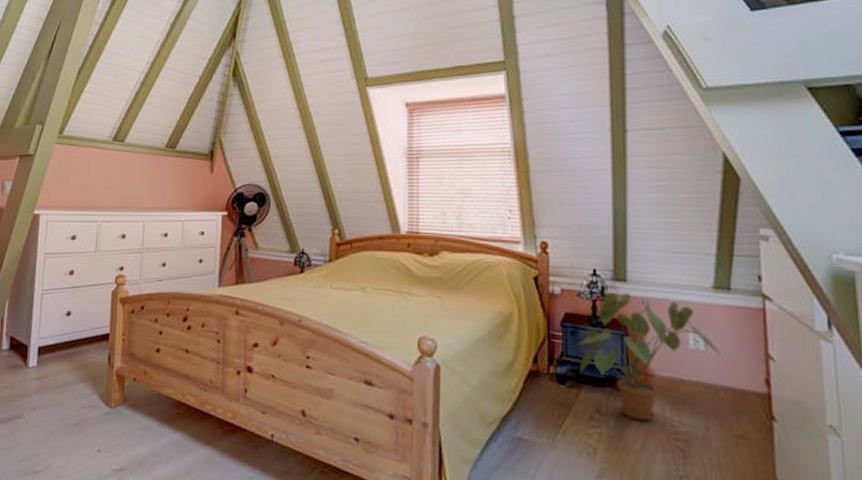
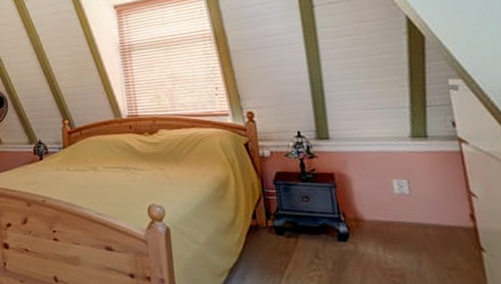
house plant: present [577,292,725,422] -> none [290,149,429,262]

